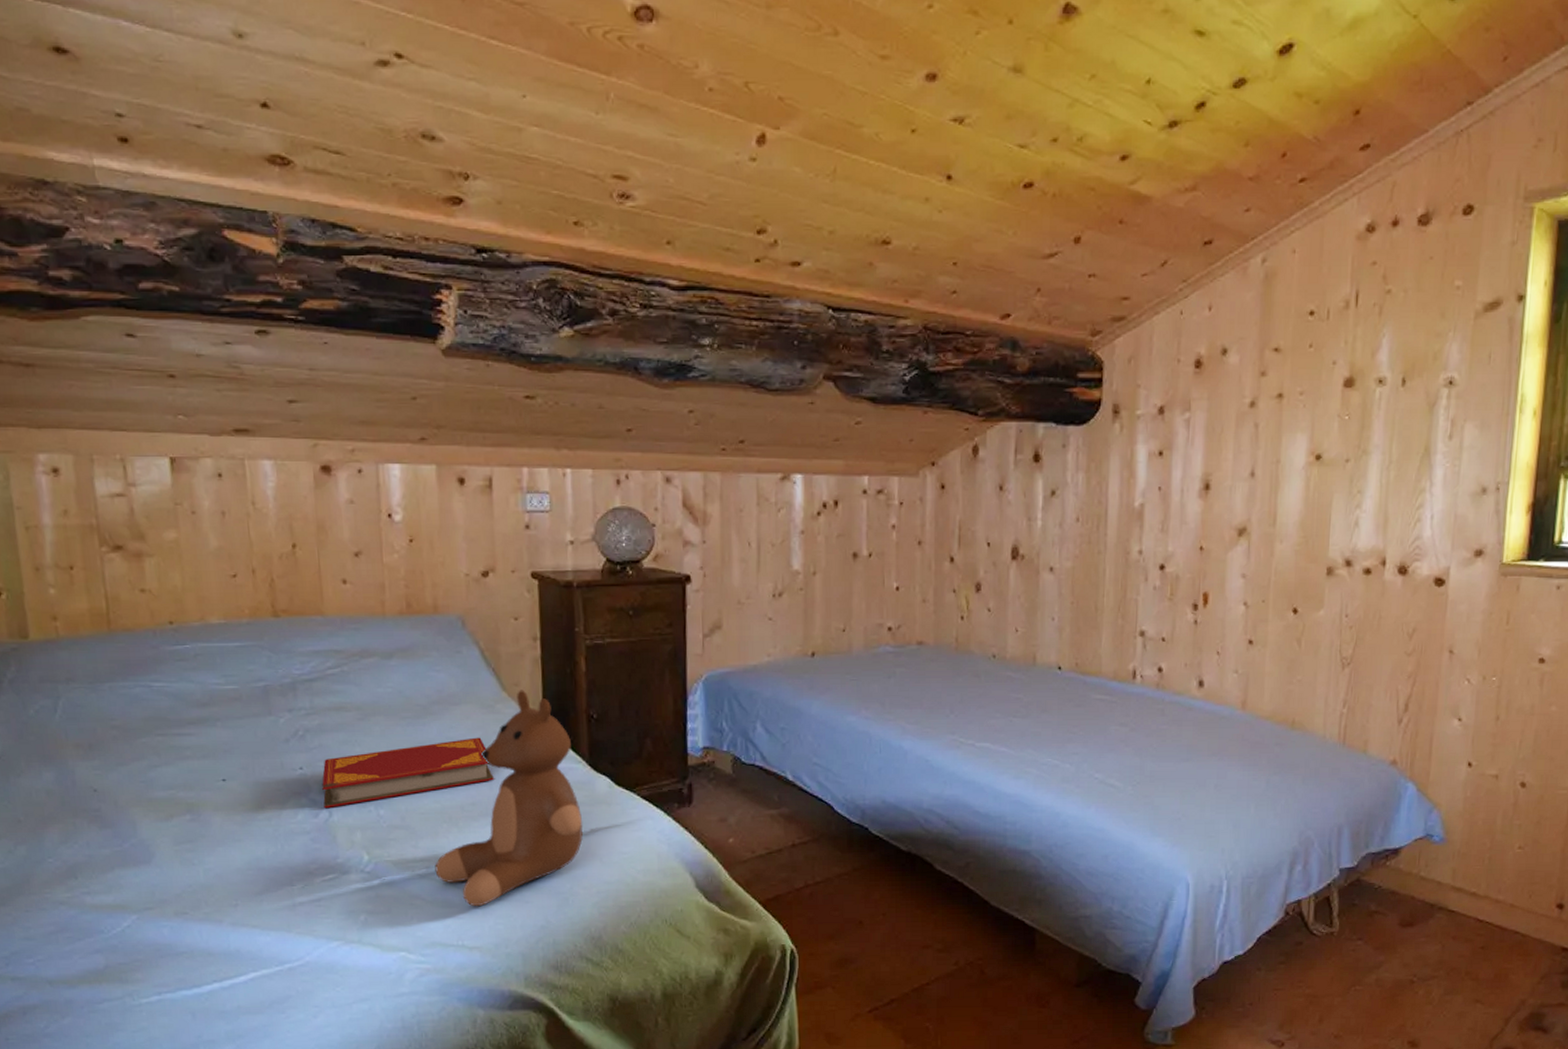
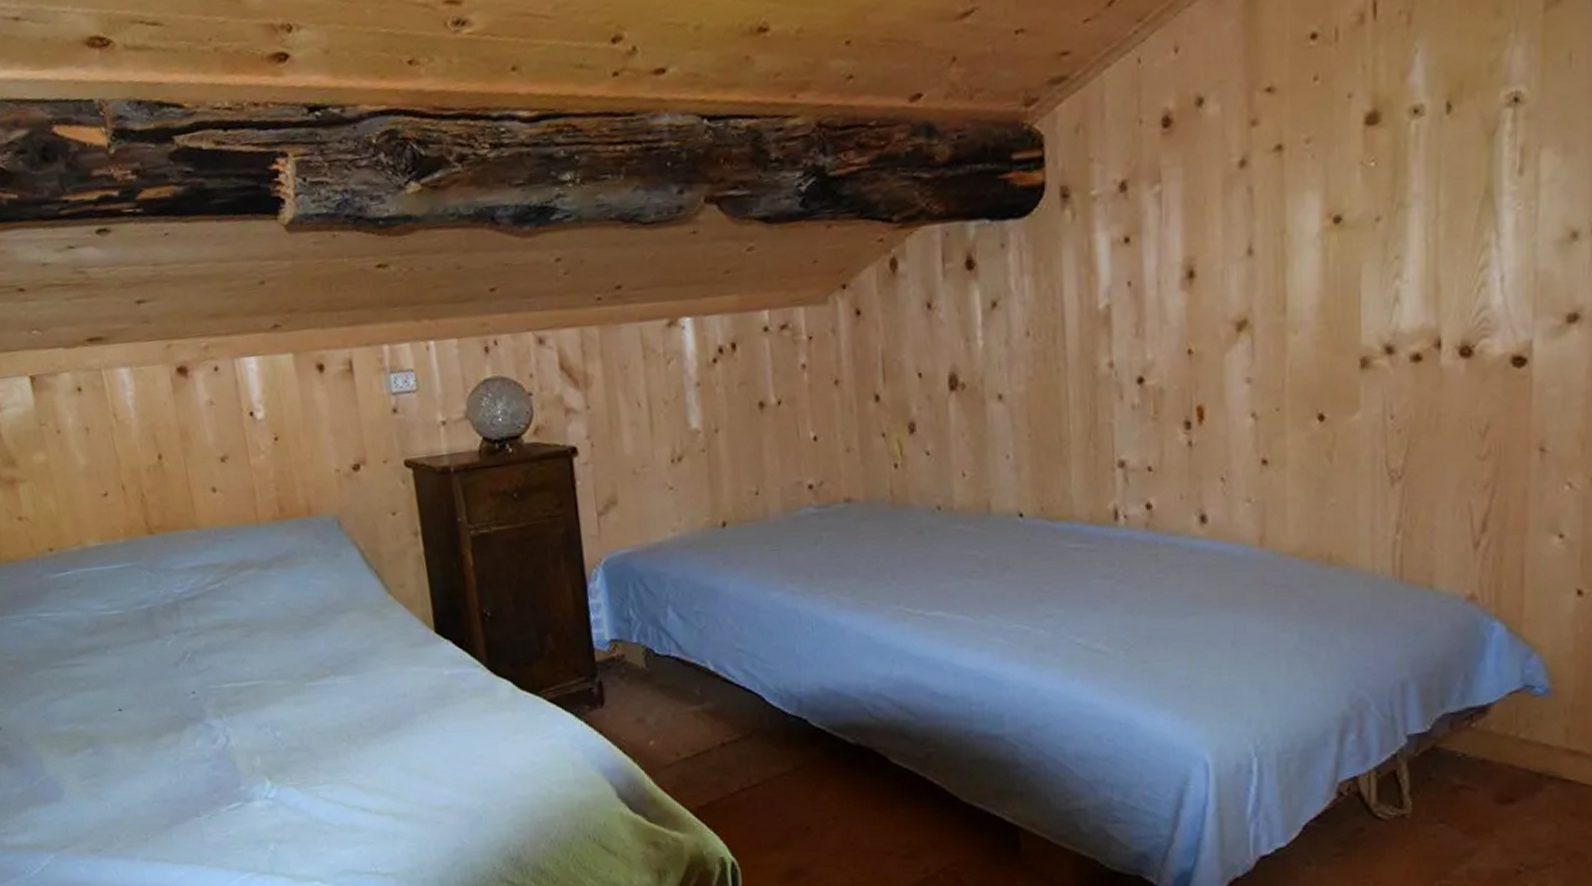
hardback book: present [322,737,494,809] -> none [215,646,389,734]
teddy bear: present [435,690,583,907] -> none [338,591,490,830]

